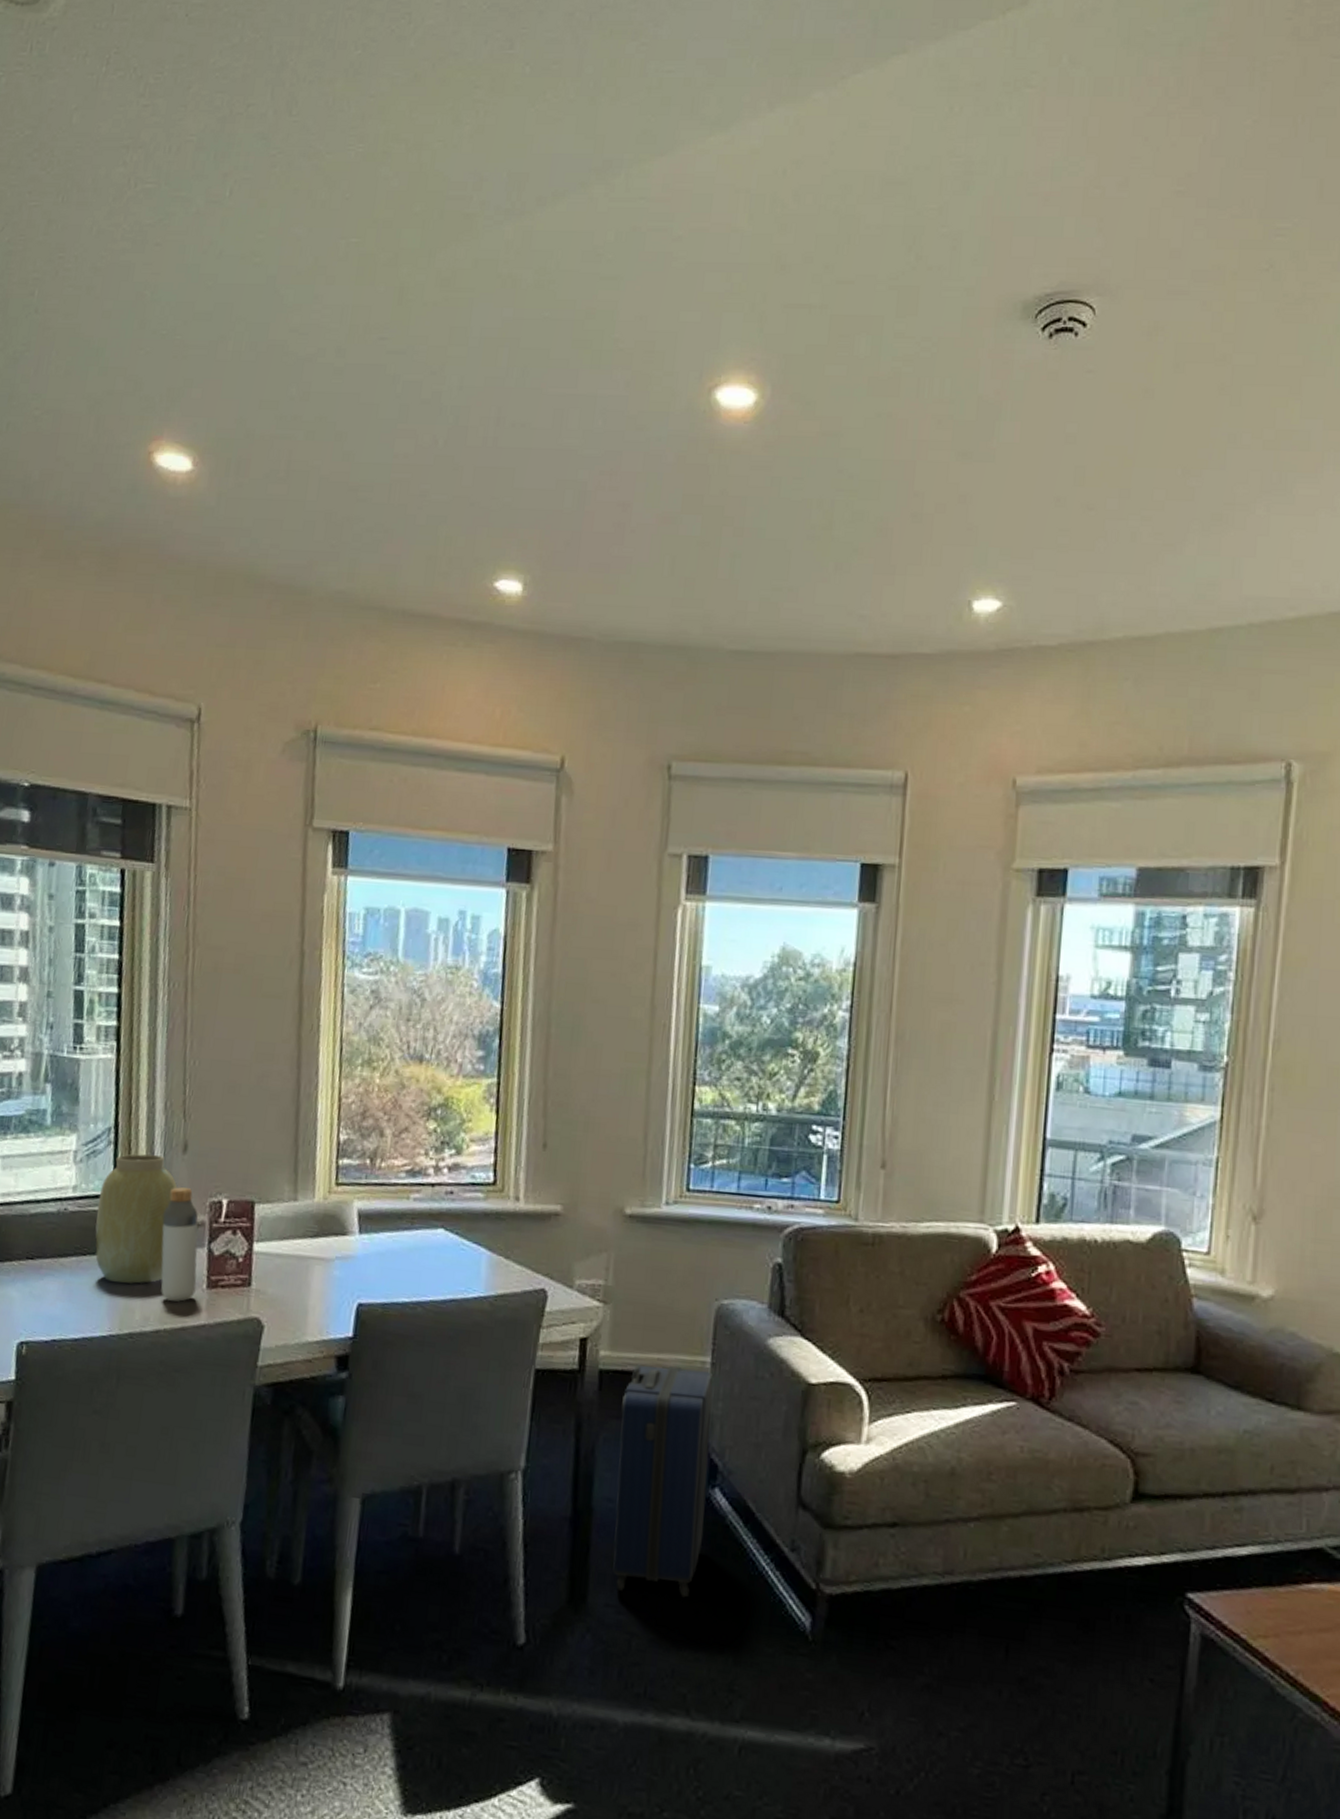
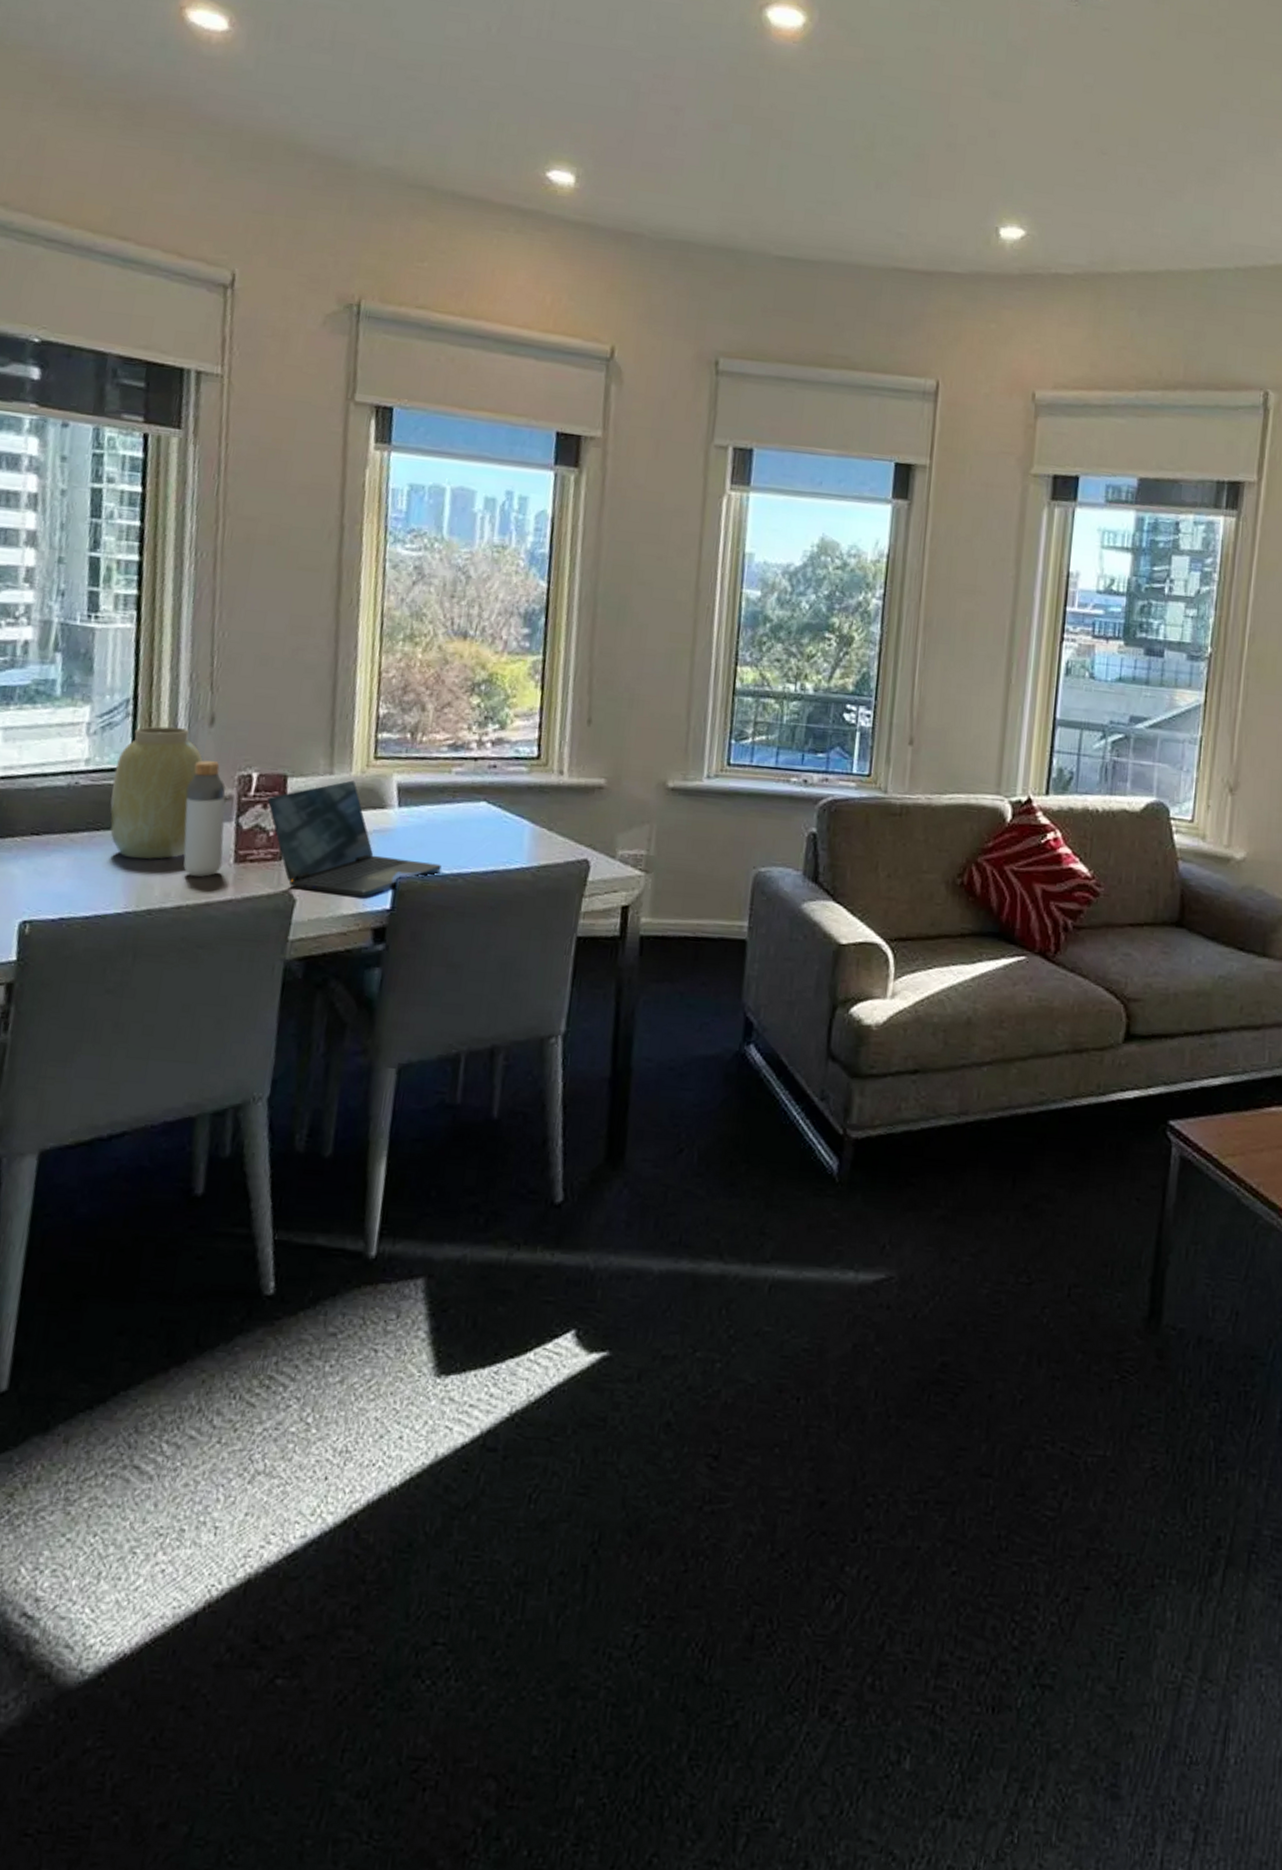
laptop: none [236,1207,401,1325] -> present [267,780,442,897]
suitcase: present [613,1364,713,1598] -> none [650,929,750,1149]

